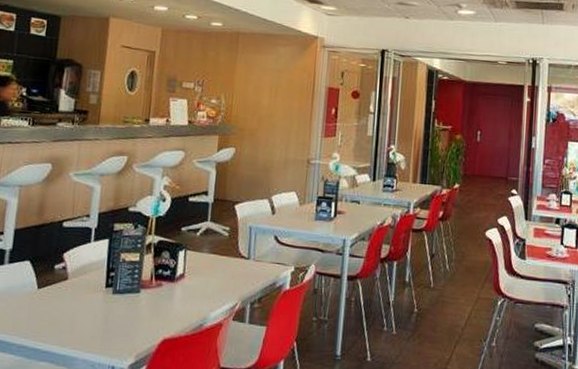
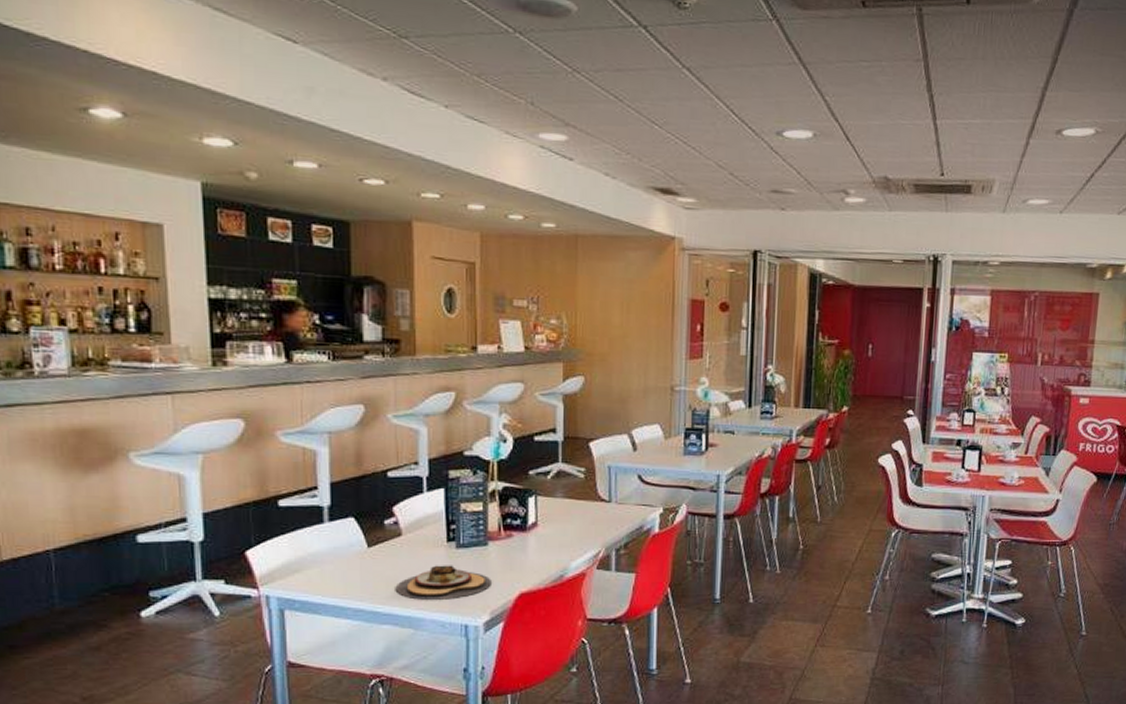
plate: none [55,308,140,341] -> present [395,565,491,600]

